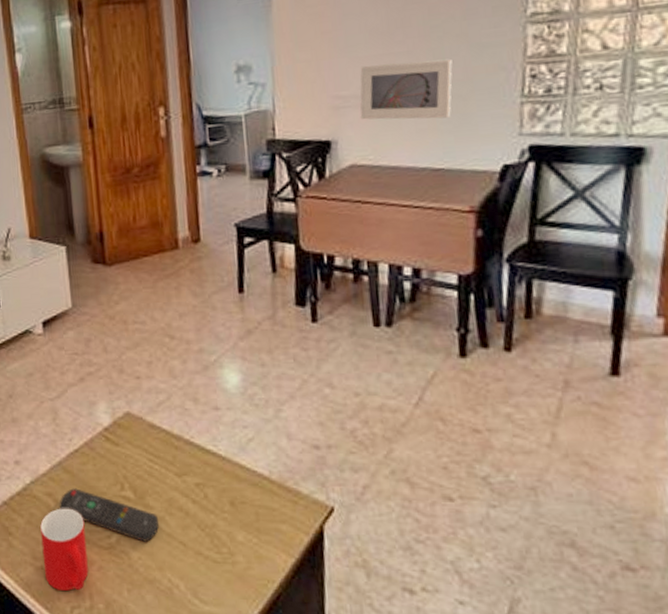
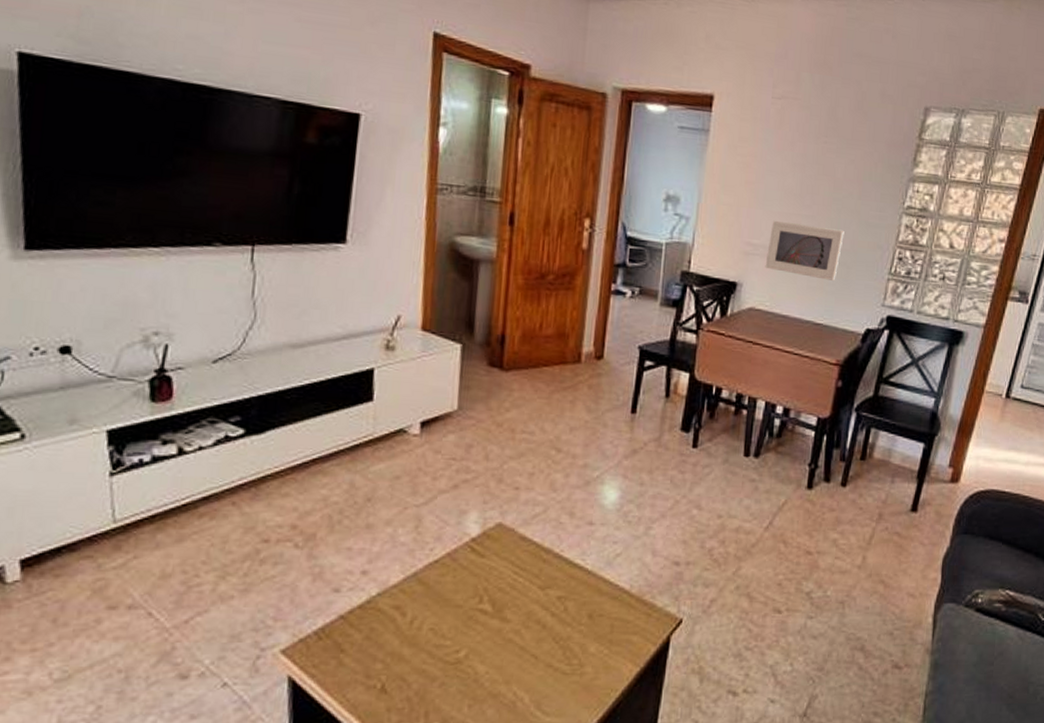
cup: present [40,508,88,591] -> none [376,622,433,710]
remote control: present [59,488,160,542] -> none [406,601,514,656]

